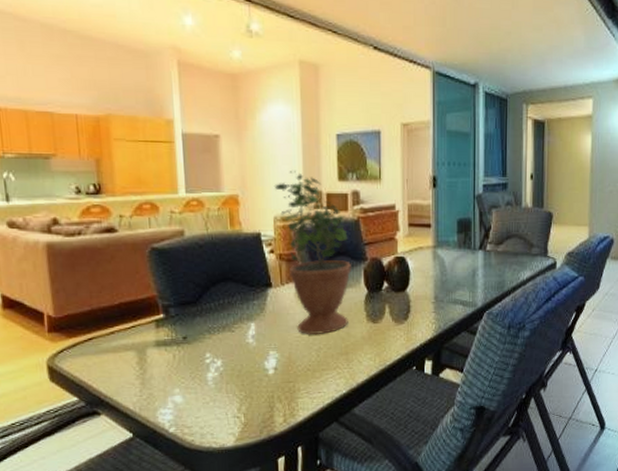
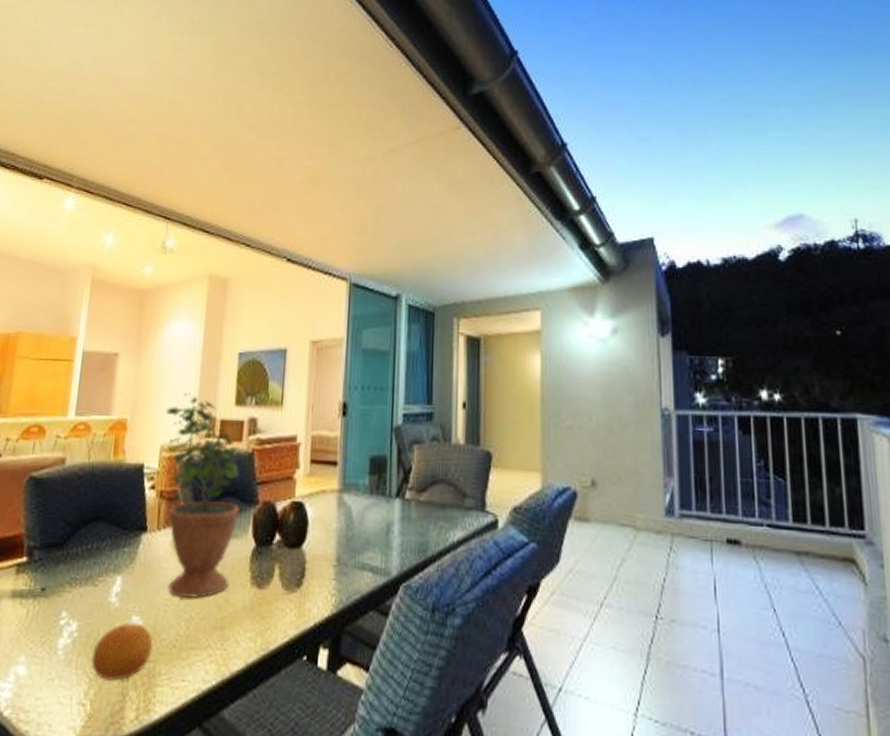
fruit: none [239,355,291,399] -> present [91,621,153,681]

